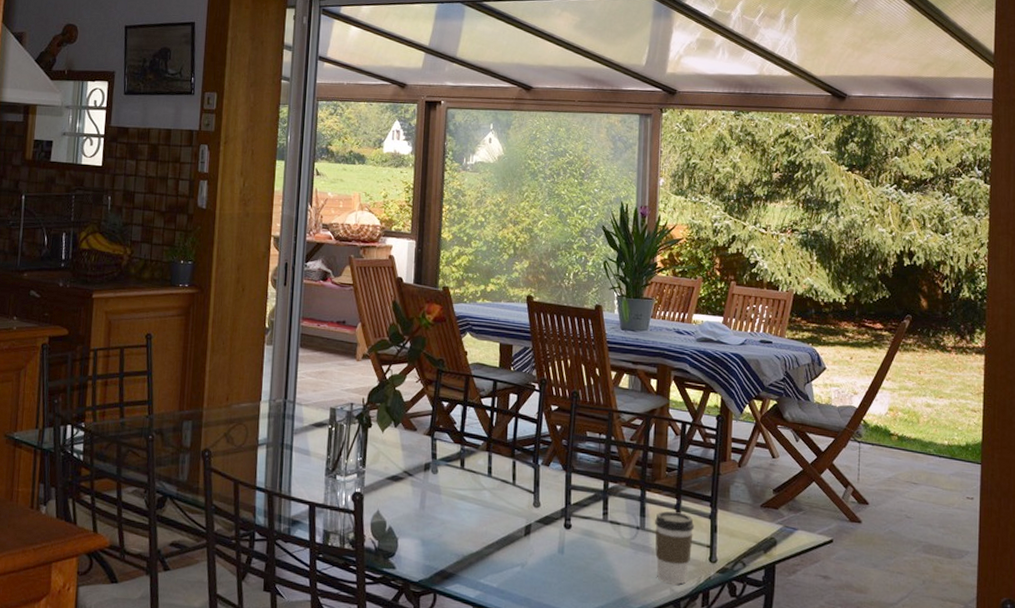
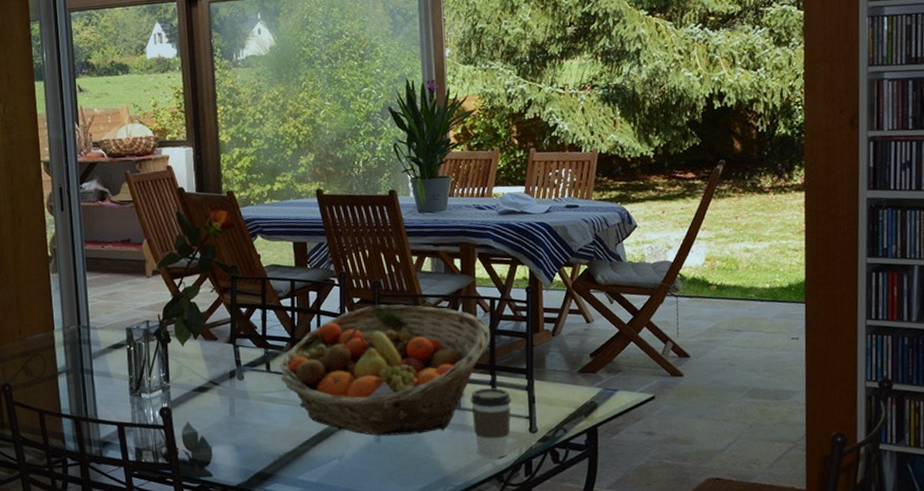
fruit basket: none [473,415,680,550] -> present [280,304,491,436]

